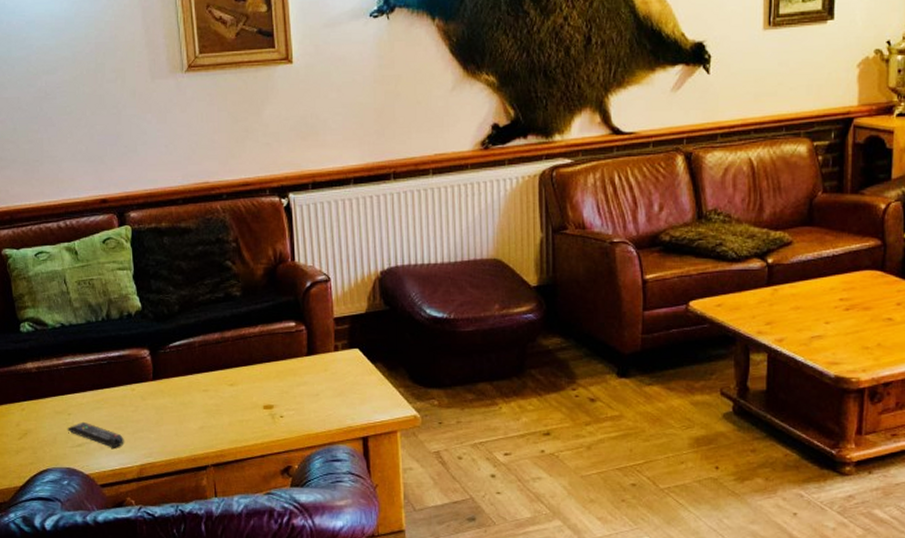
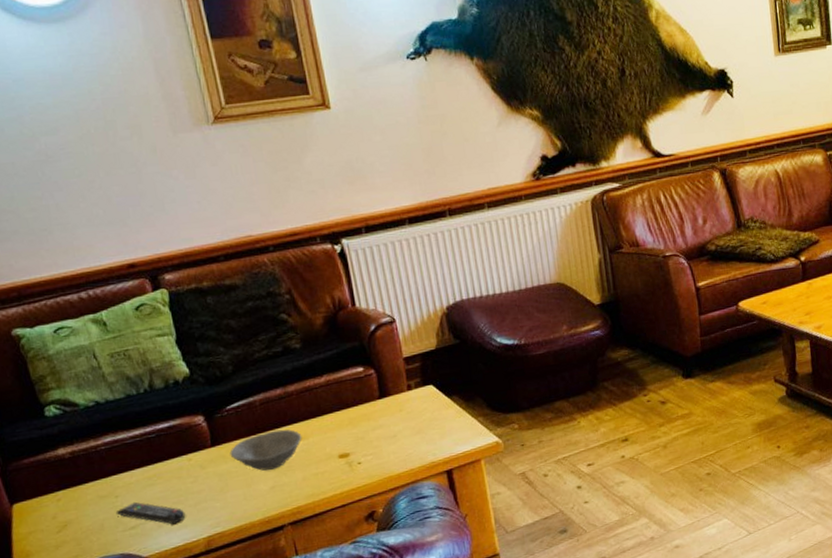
bowl: none [168,373,233,410] -> present [229,429,302,471]

